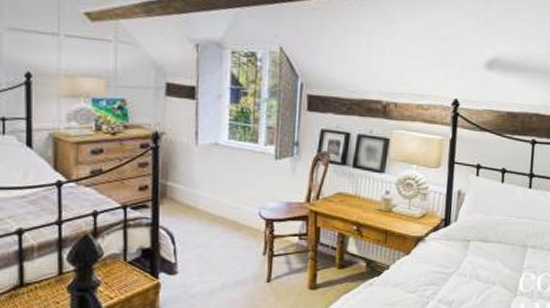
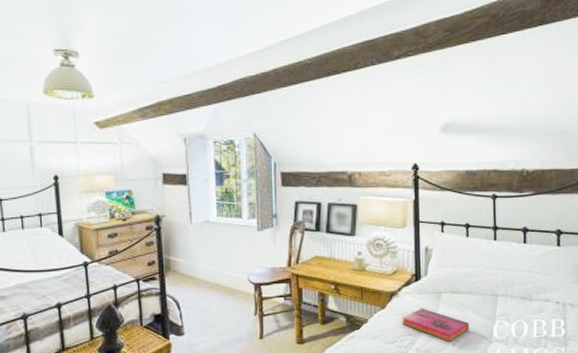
hardback book: none [426,256,496,293] -> present [402,308,470,342]

